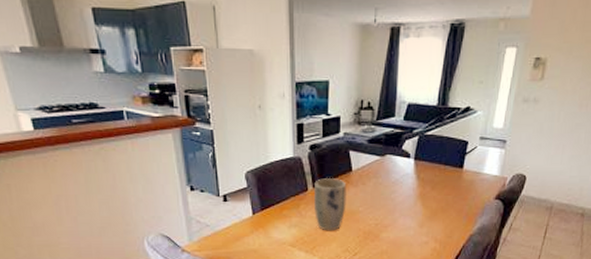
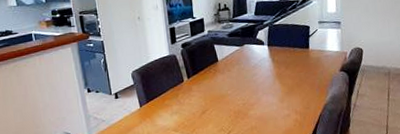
plant pot: present [314,177,347,231] -> none [188,68,217,115]

